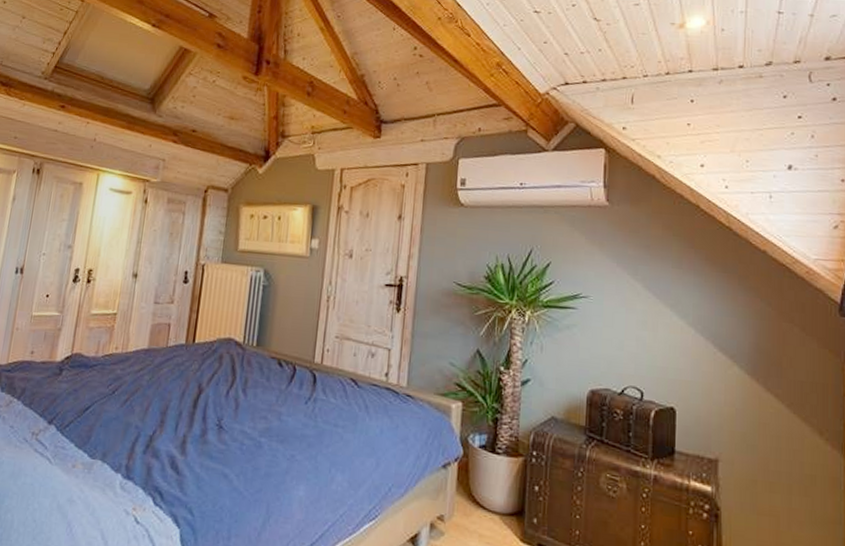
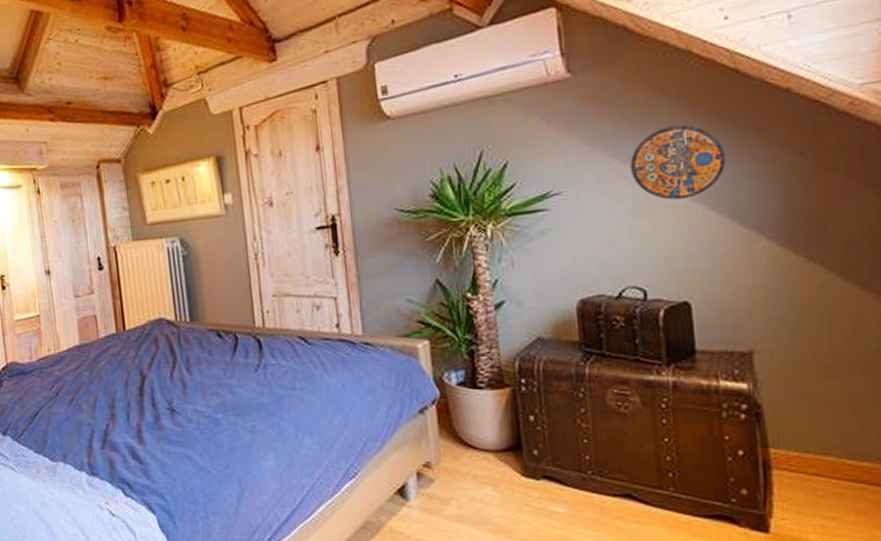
manhole cover: none [644,261,715,322] -> present [630,124,727,200]

